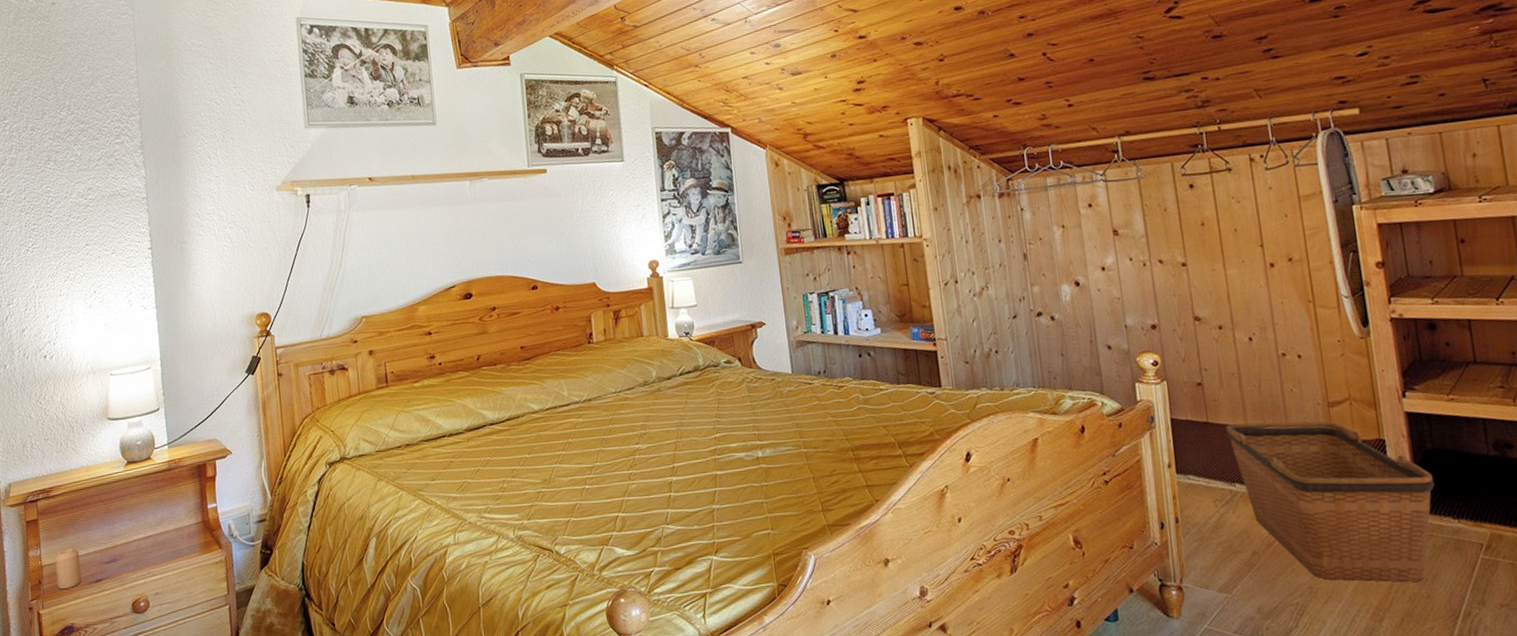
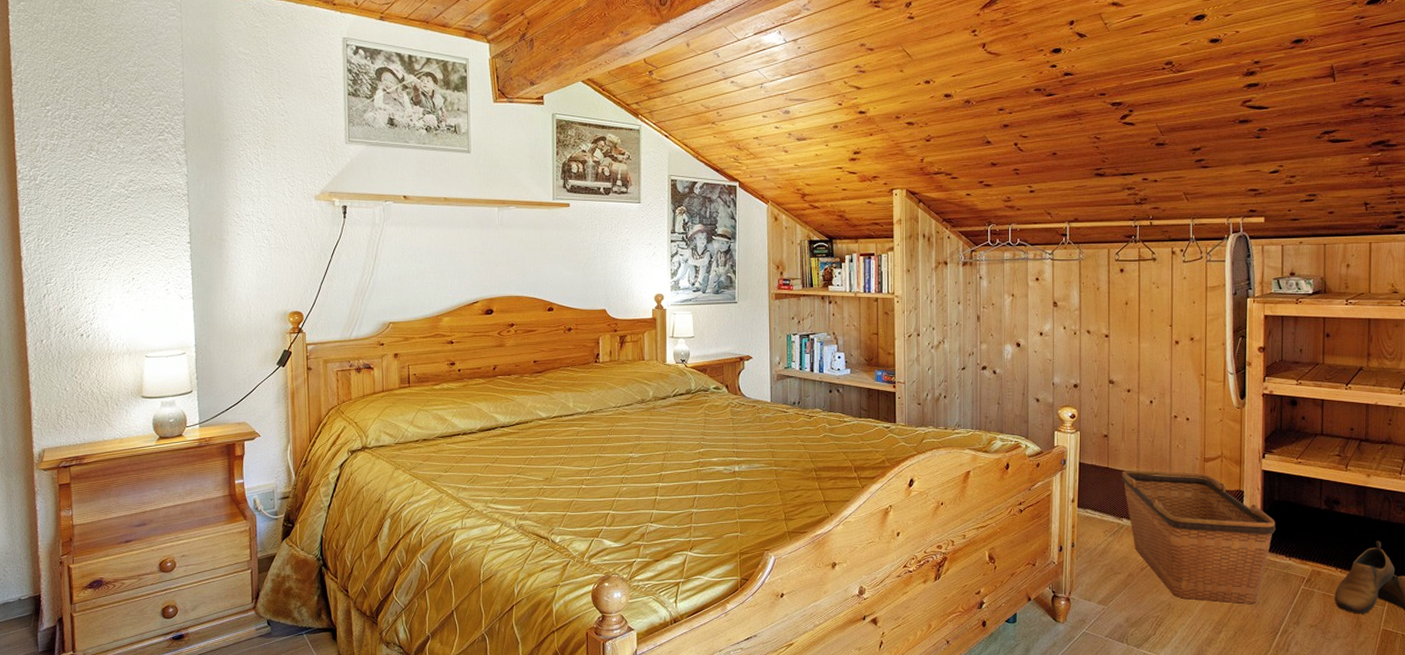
candle: present [55,548,82,590] -> none [86,511,112,548]

